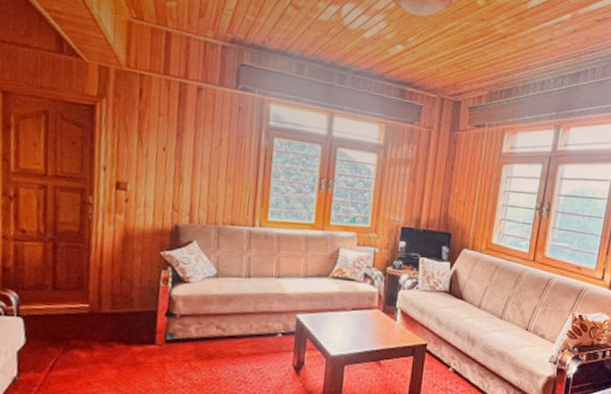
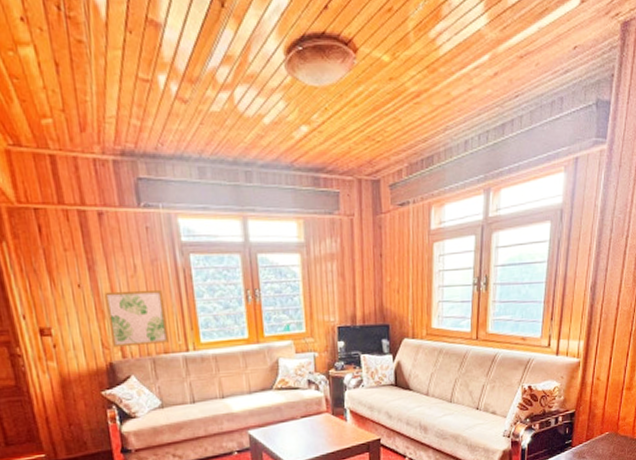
wall art: none [182,158,242,215] -> present [103,290,169,348]

